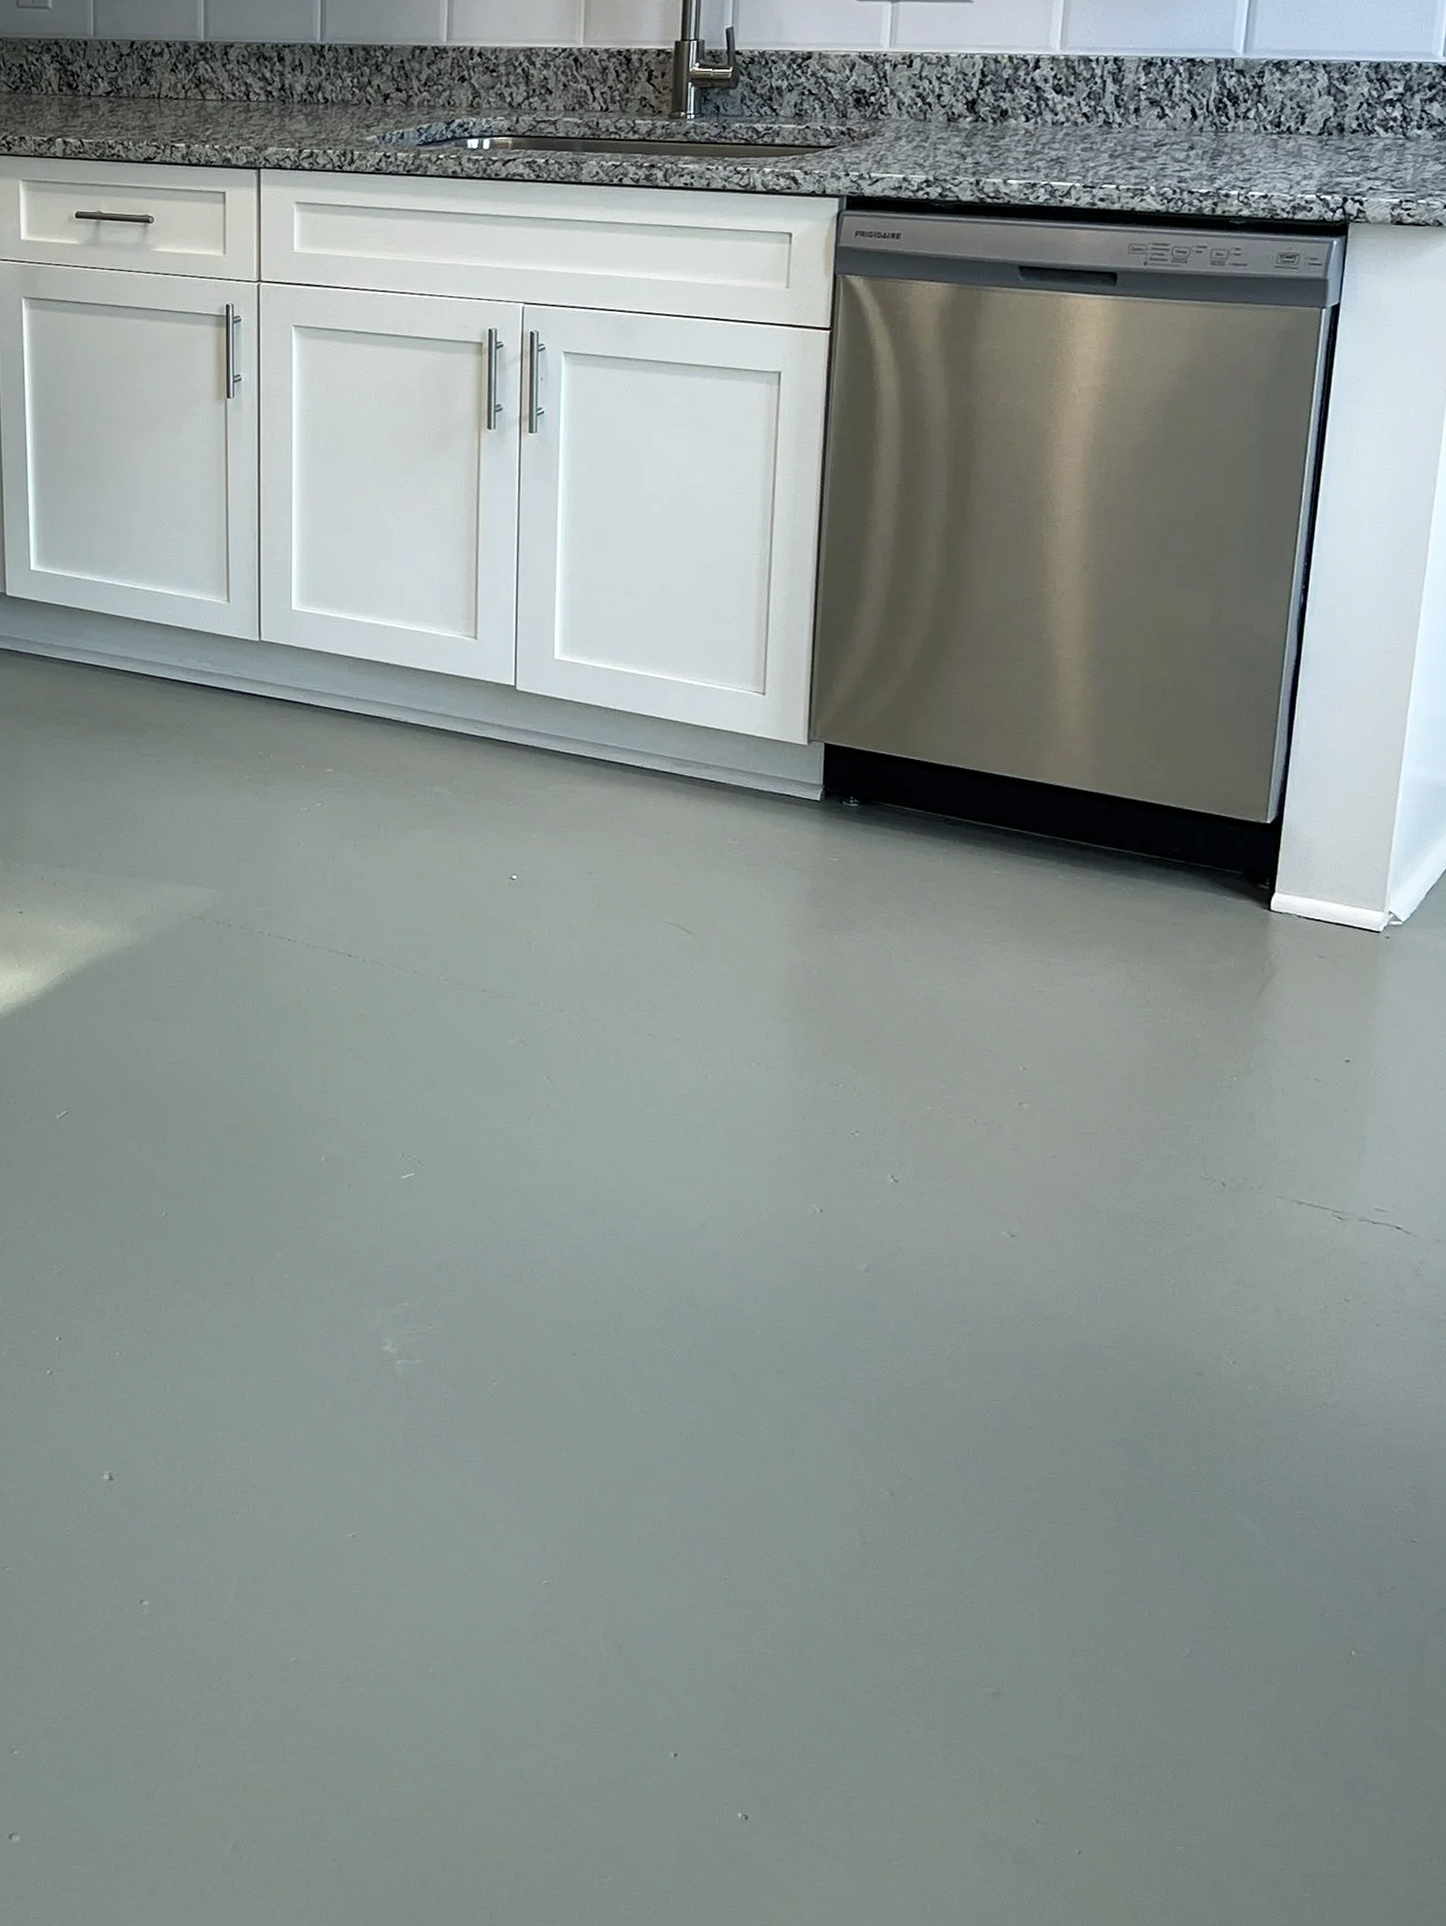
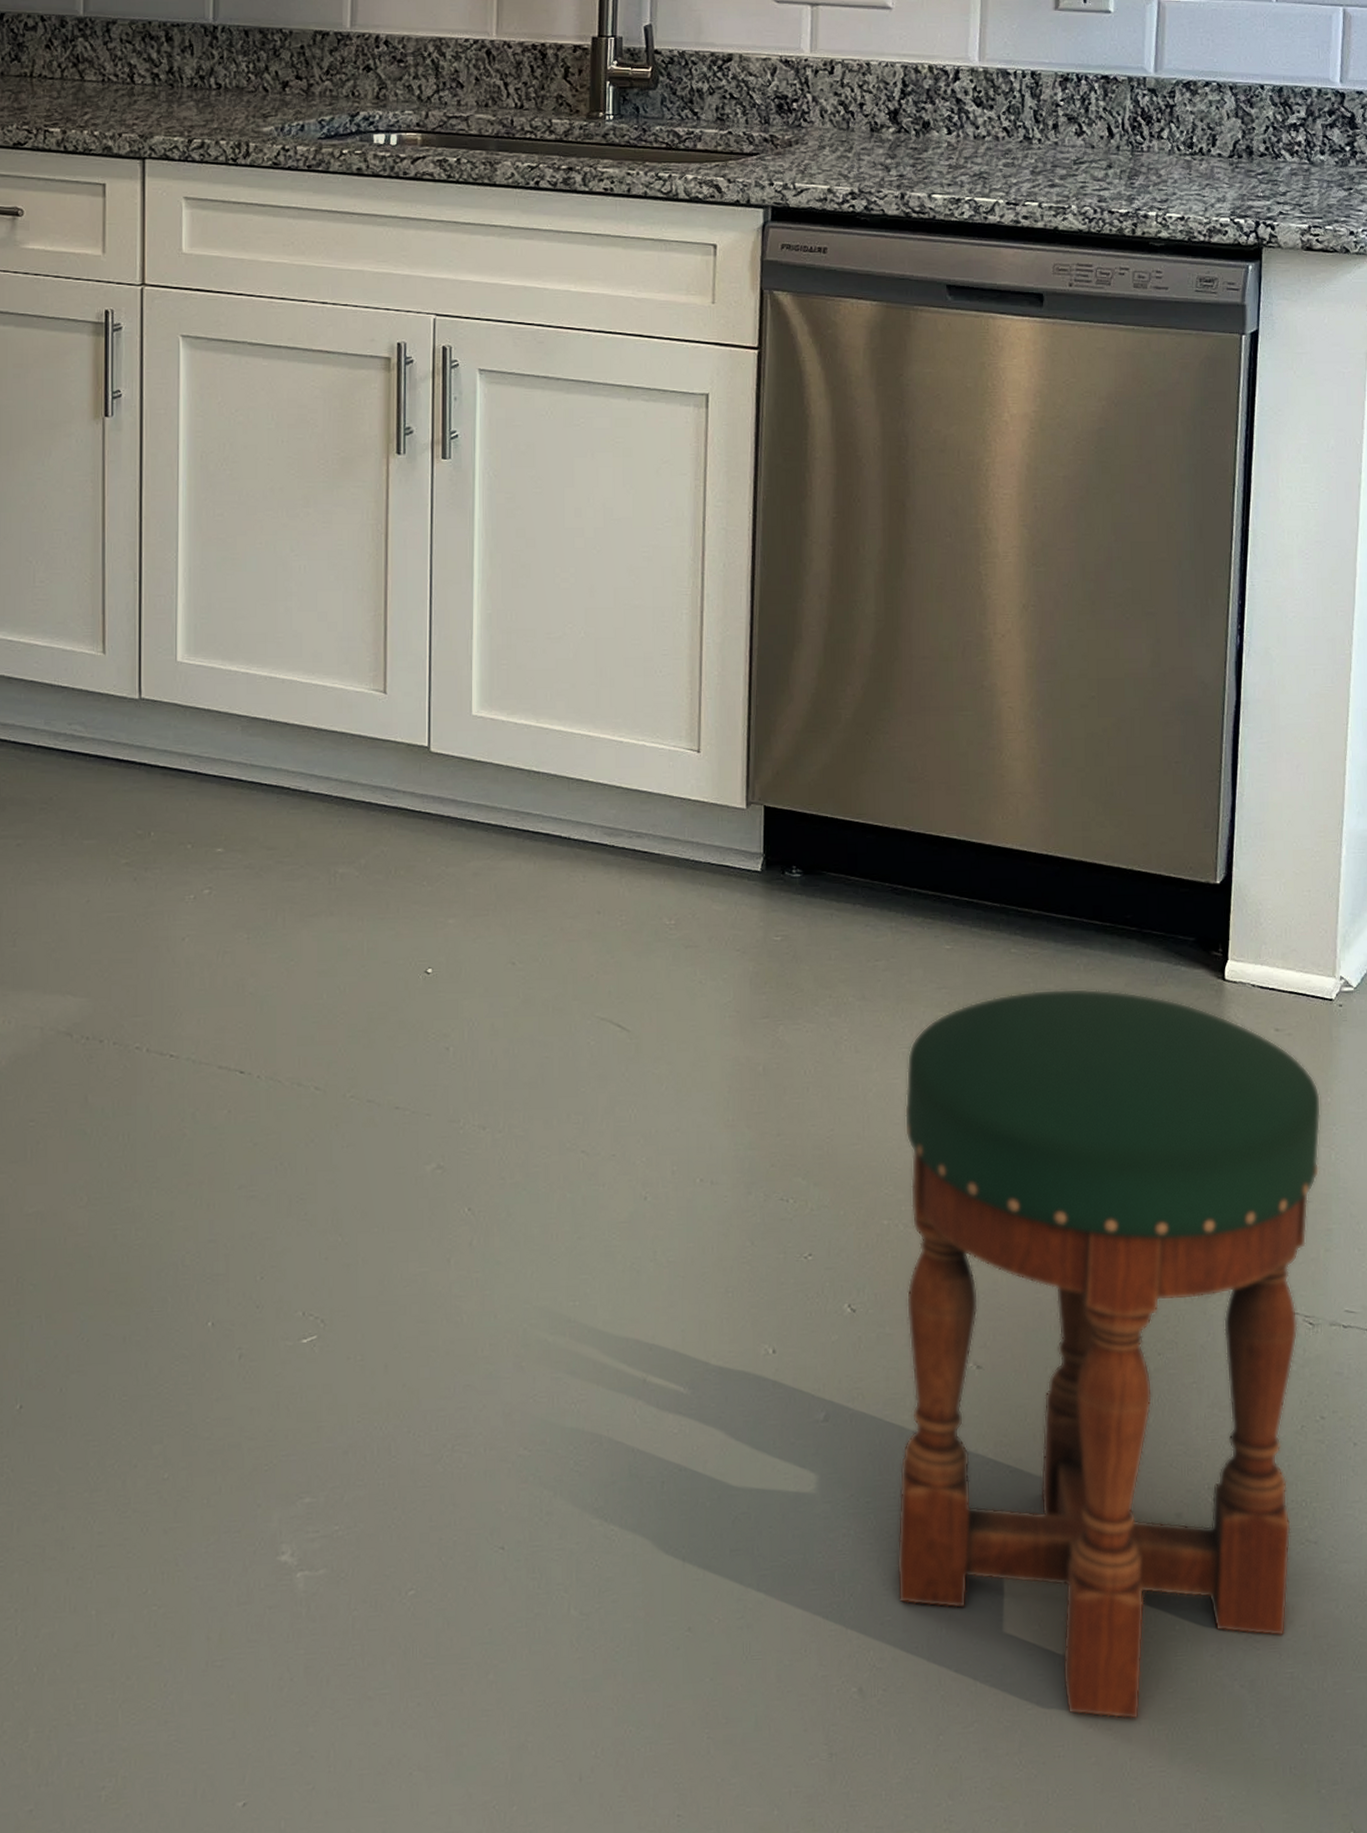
stool: none [929,913,1362,1541] -> present [897,988,1321,1720]

